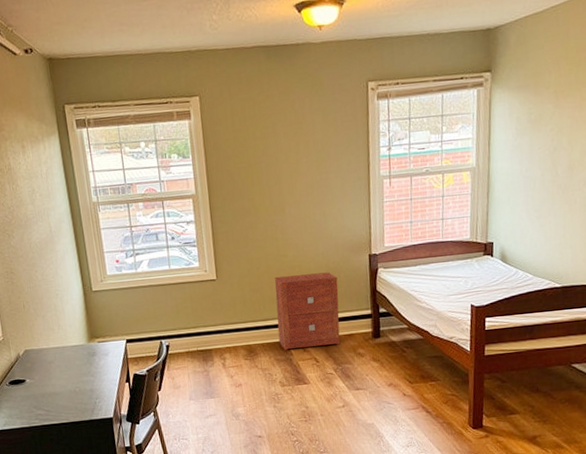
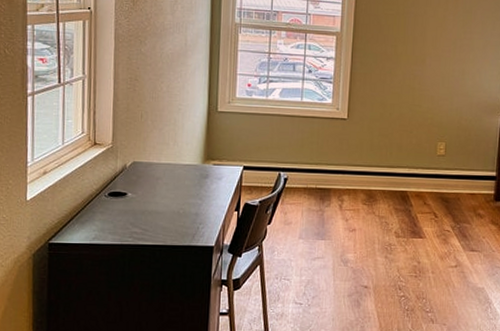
nightstand: present [275,272,341,350] -> none [400,125,468,203]

